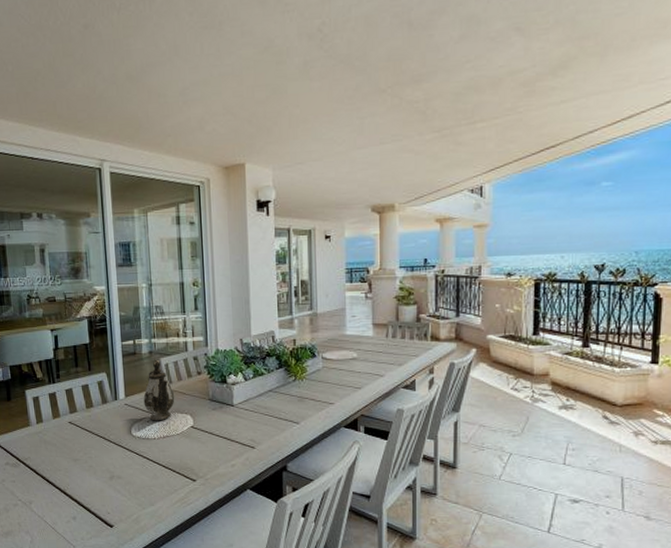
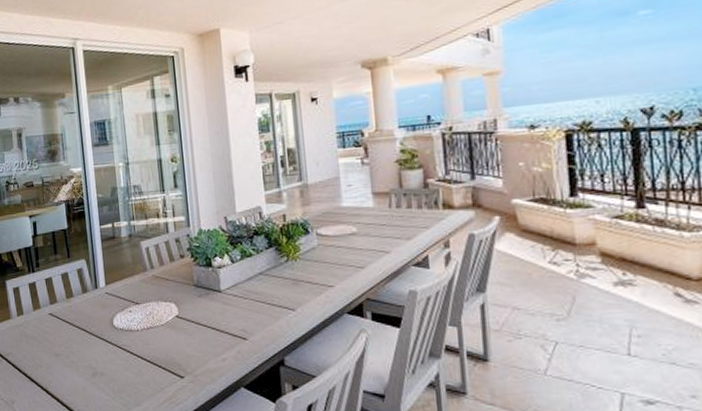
teapot: present [143,359,175,421] -> none [124,243,158,311]

